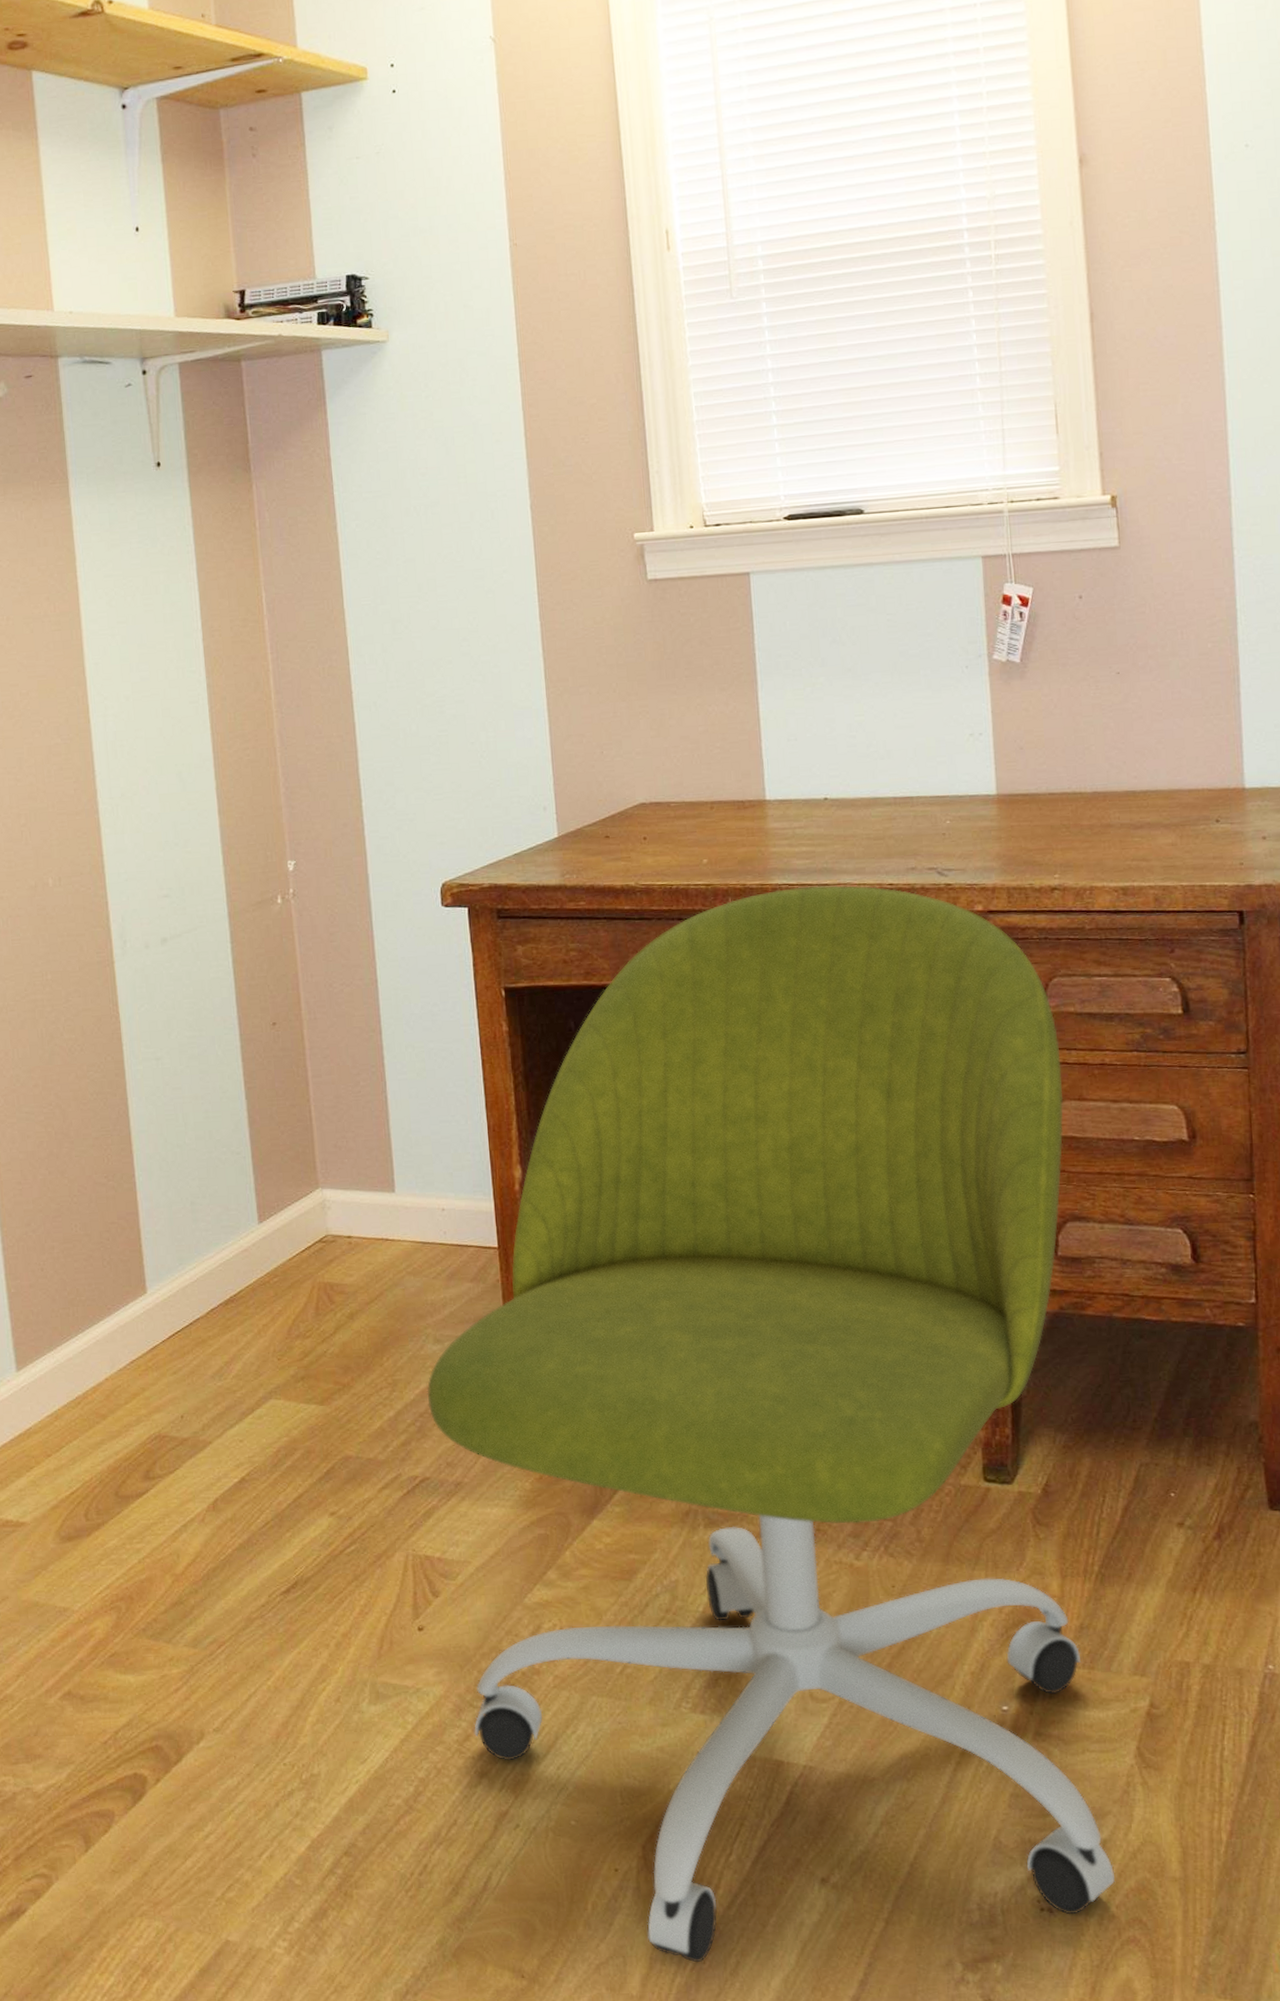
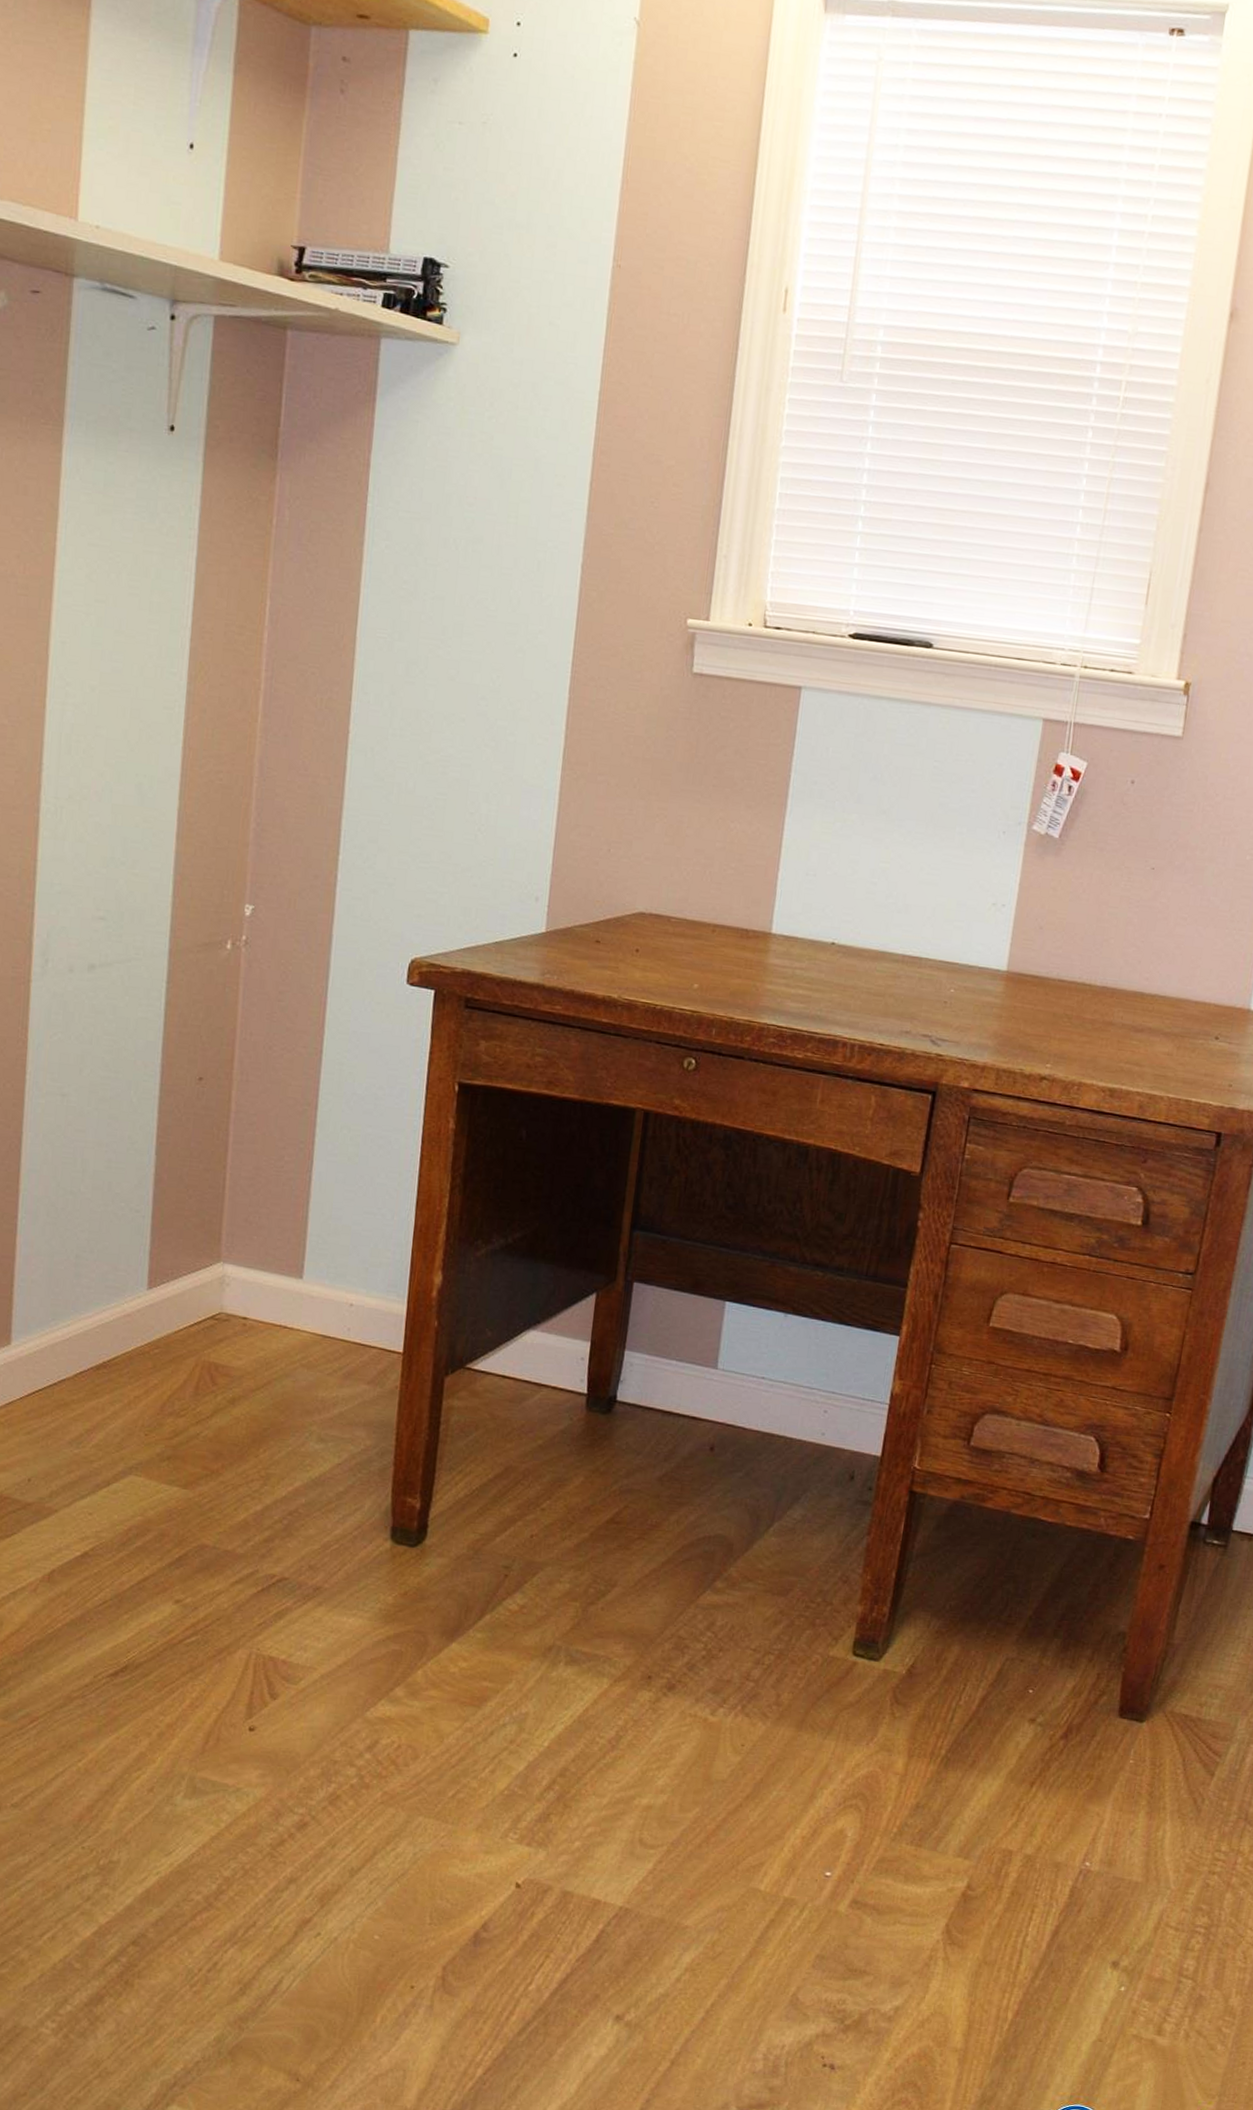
office chair: present [426,885,1116,1962] -> none [290,1029,1017,2082]

